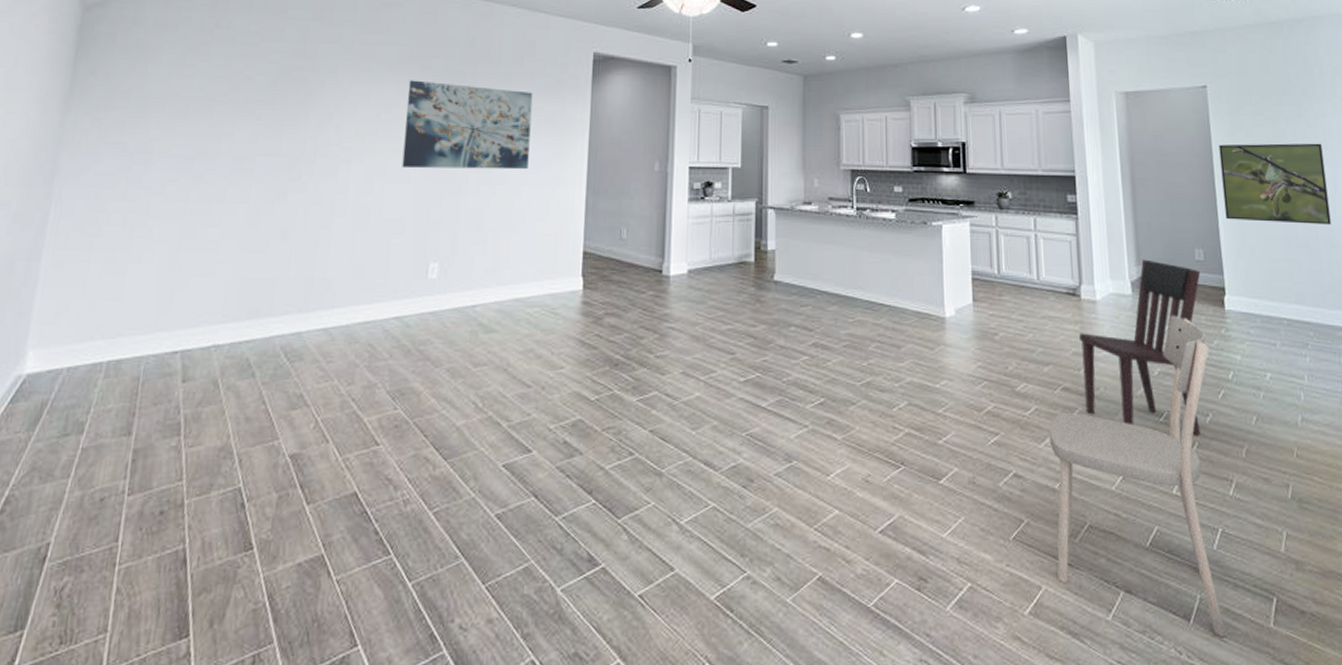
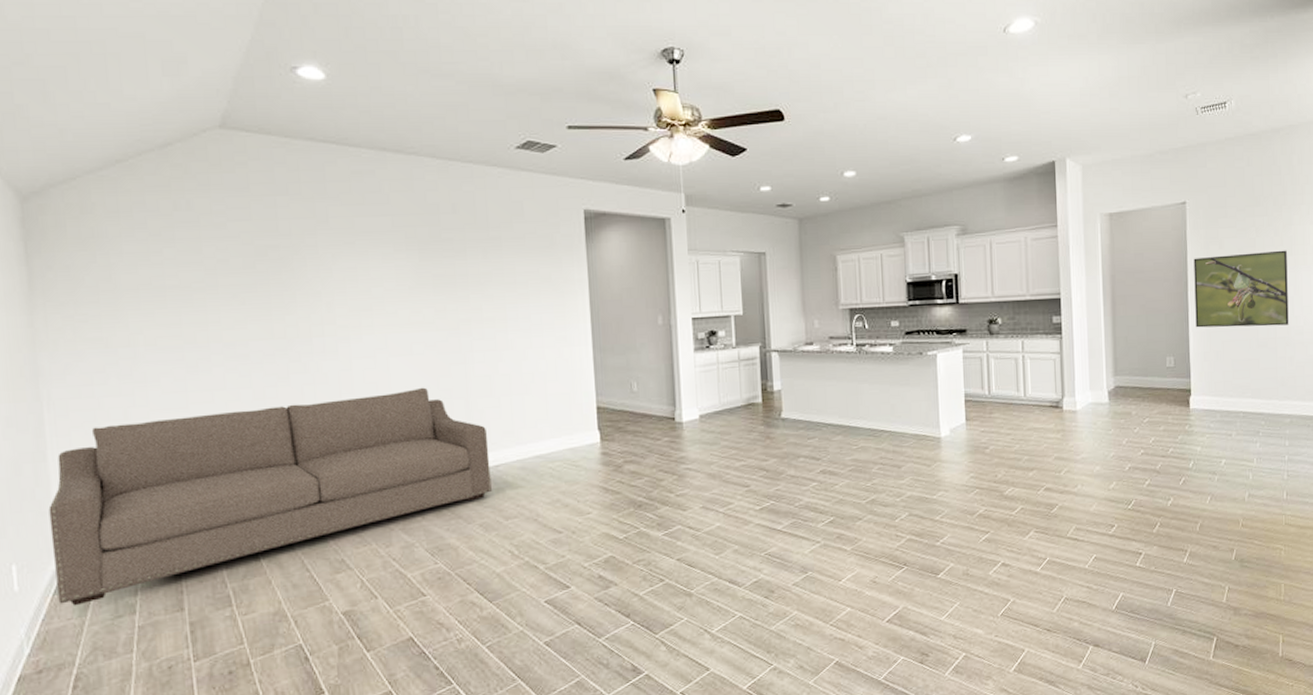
sofa: none [11,216,469,418] -> present [48,387,492,606]
wall art: present [402,80,533,170] -> none [395,251,532,342]
dining chair: present [1049,315,1225,636] -> none [1032,417,1174,671]
dining chair: present [1078,259,1201,435] -> none [1060,370,1170,517]

